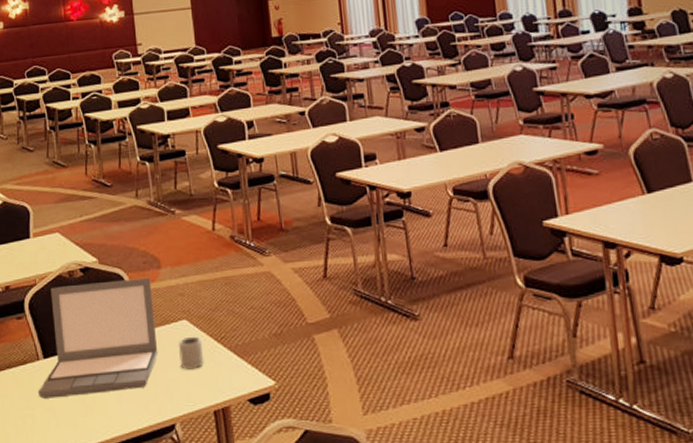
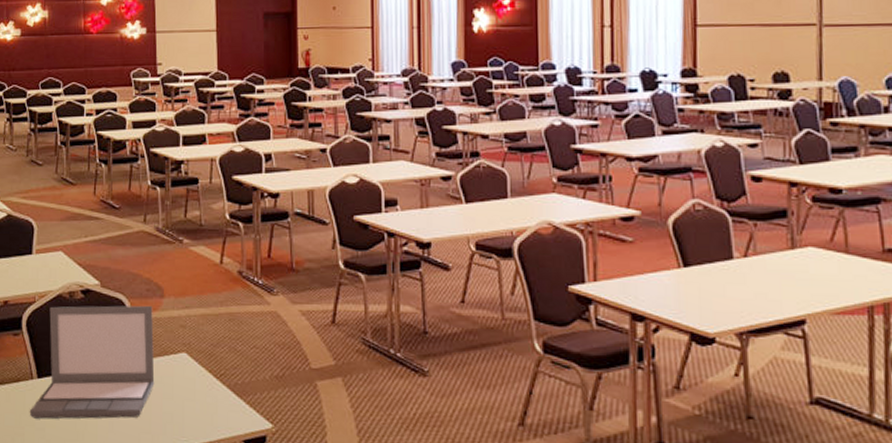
cup: present [178,336,204,370] -> none [175,370,201,404]

